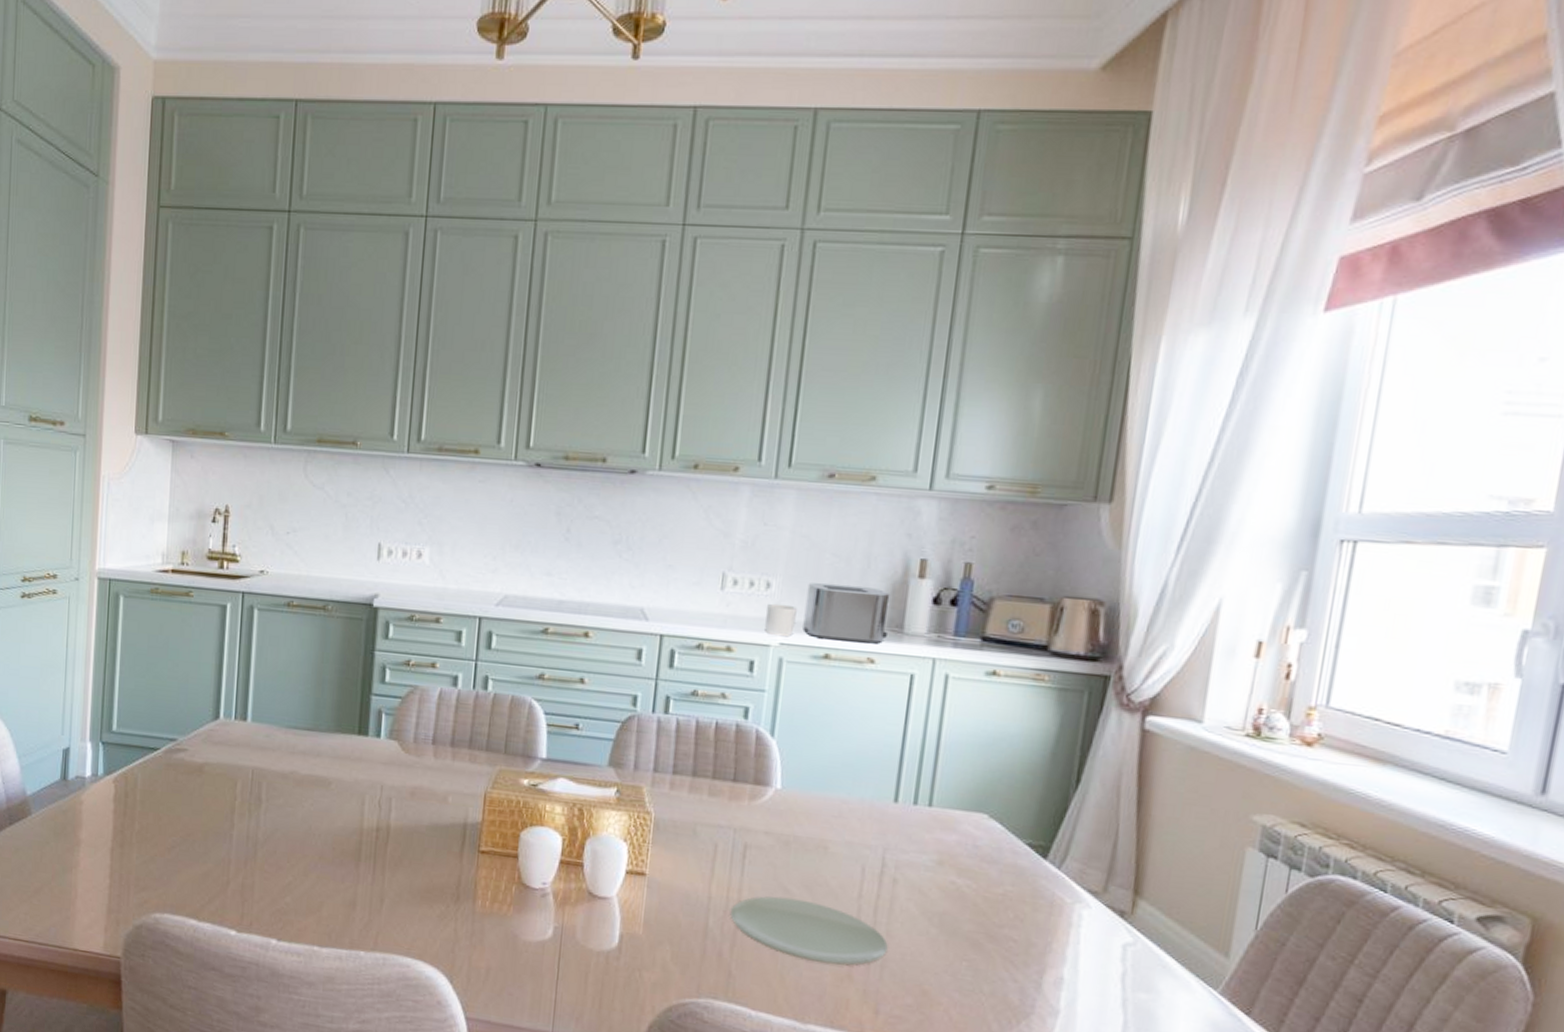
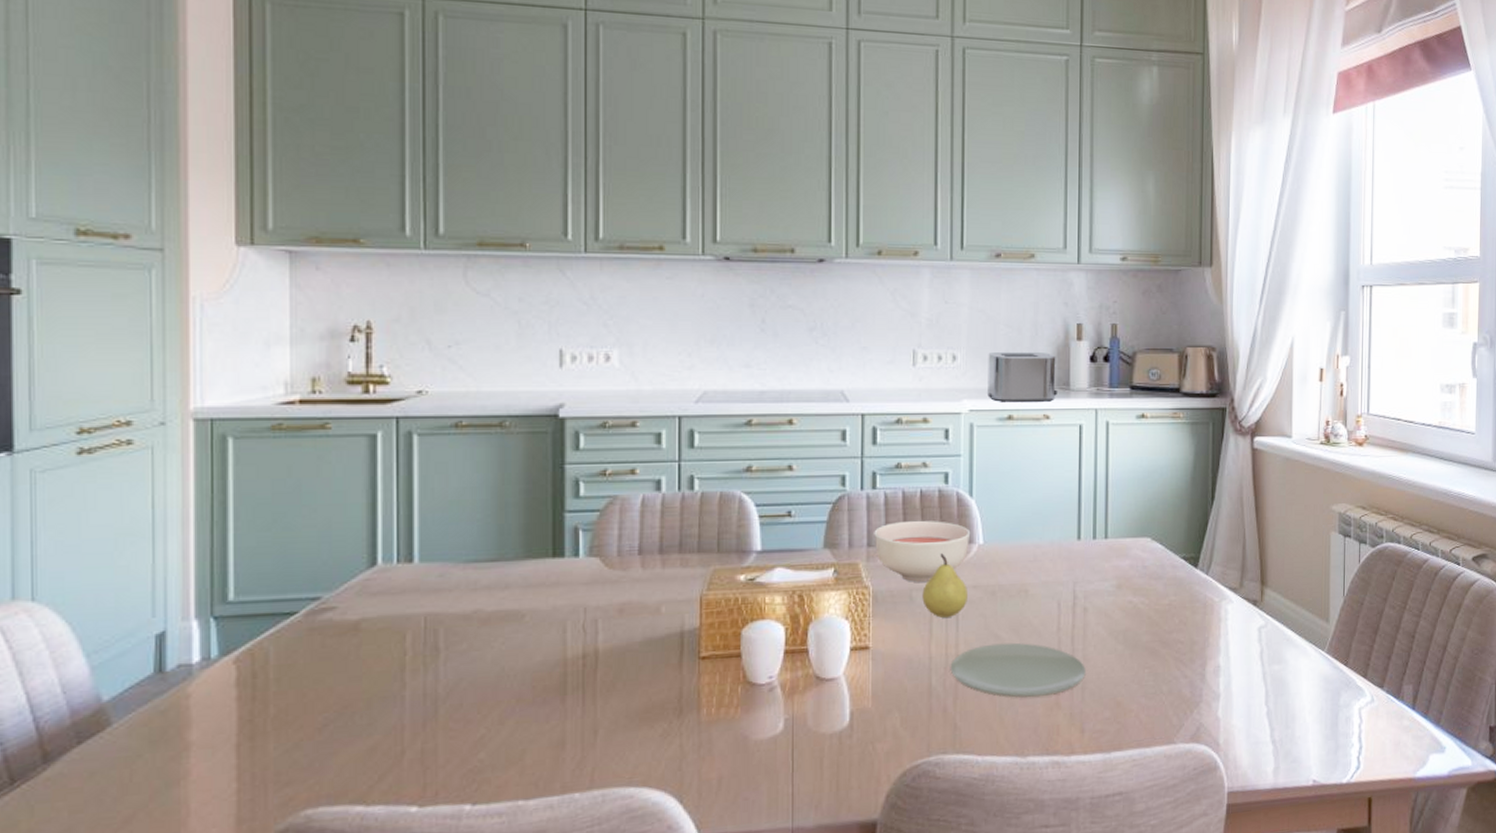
bowl: none [661,751,768,819] -> present [874,520,971,583]
fruit: none [706,791,758,860] -> present [922,553,967,618]
mug: present [765,603,797,637] -> none [954,374,981,404]

